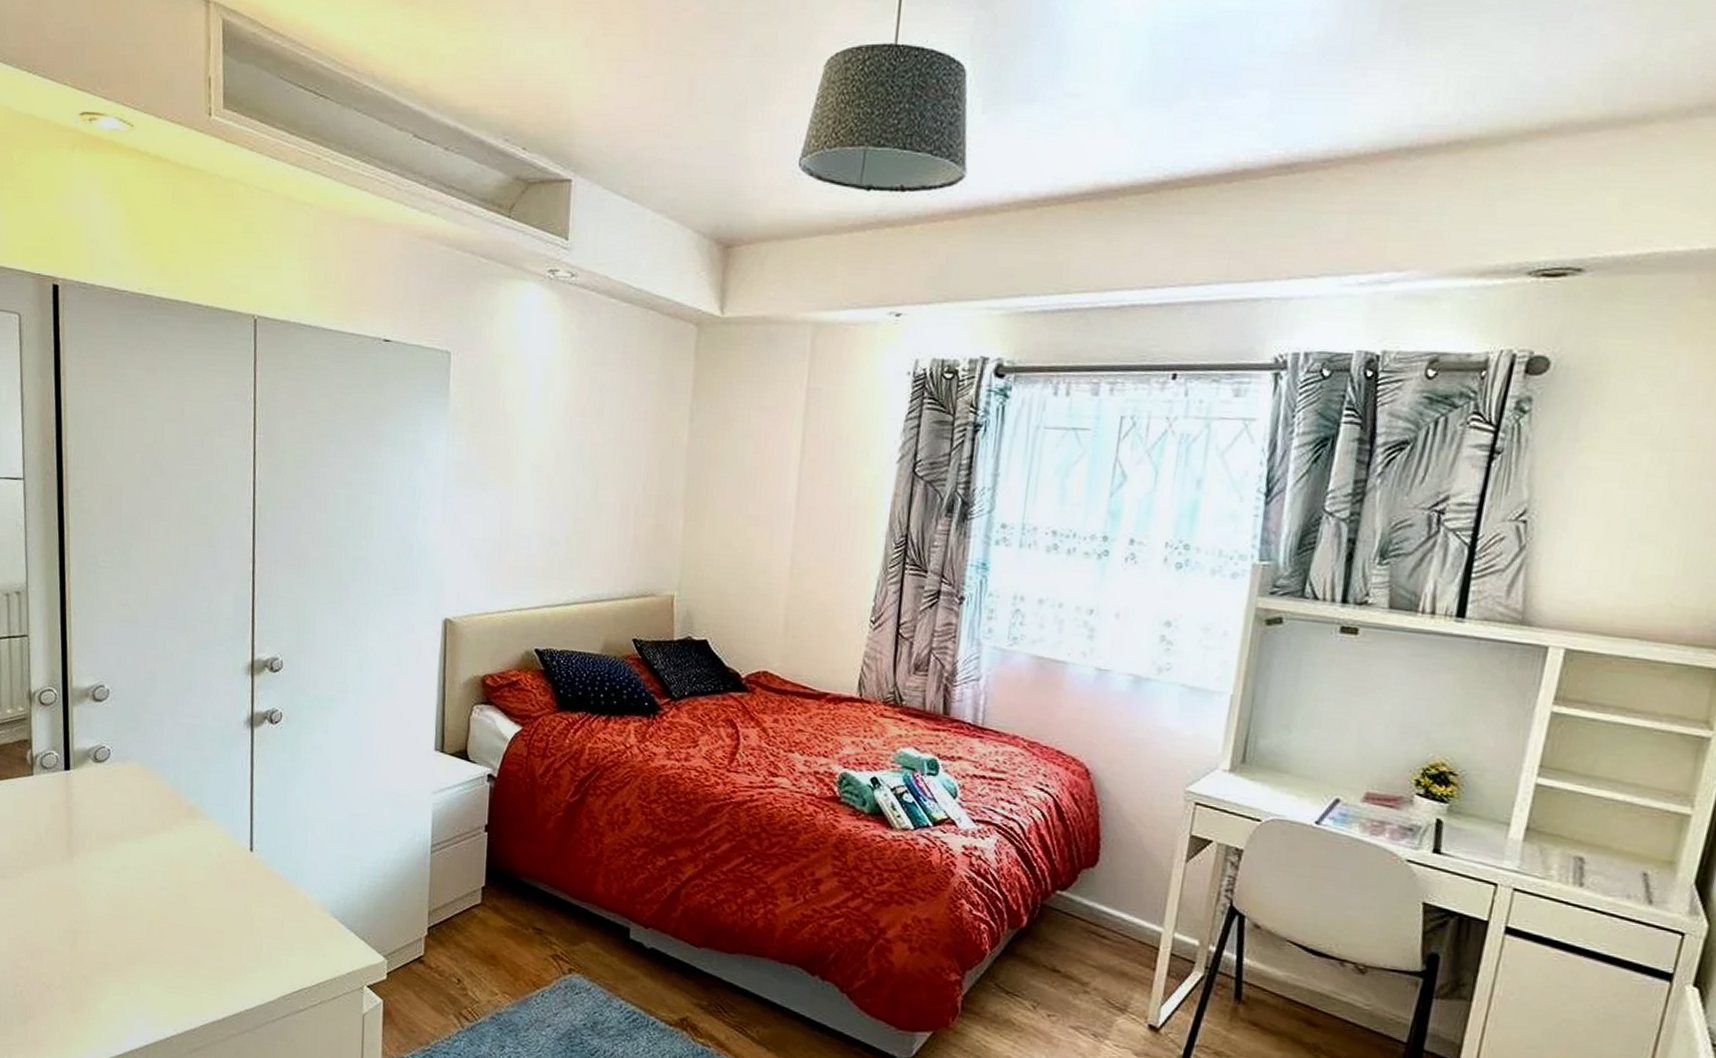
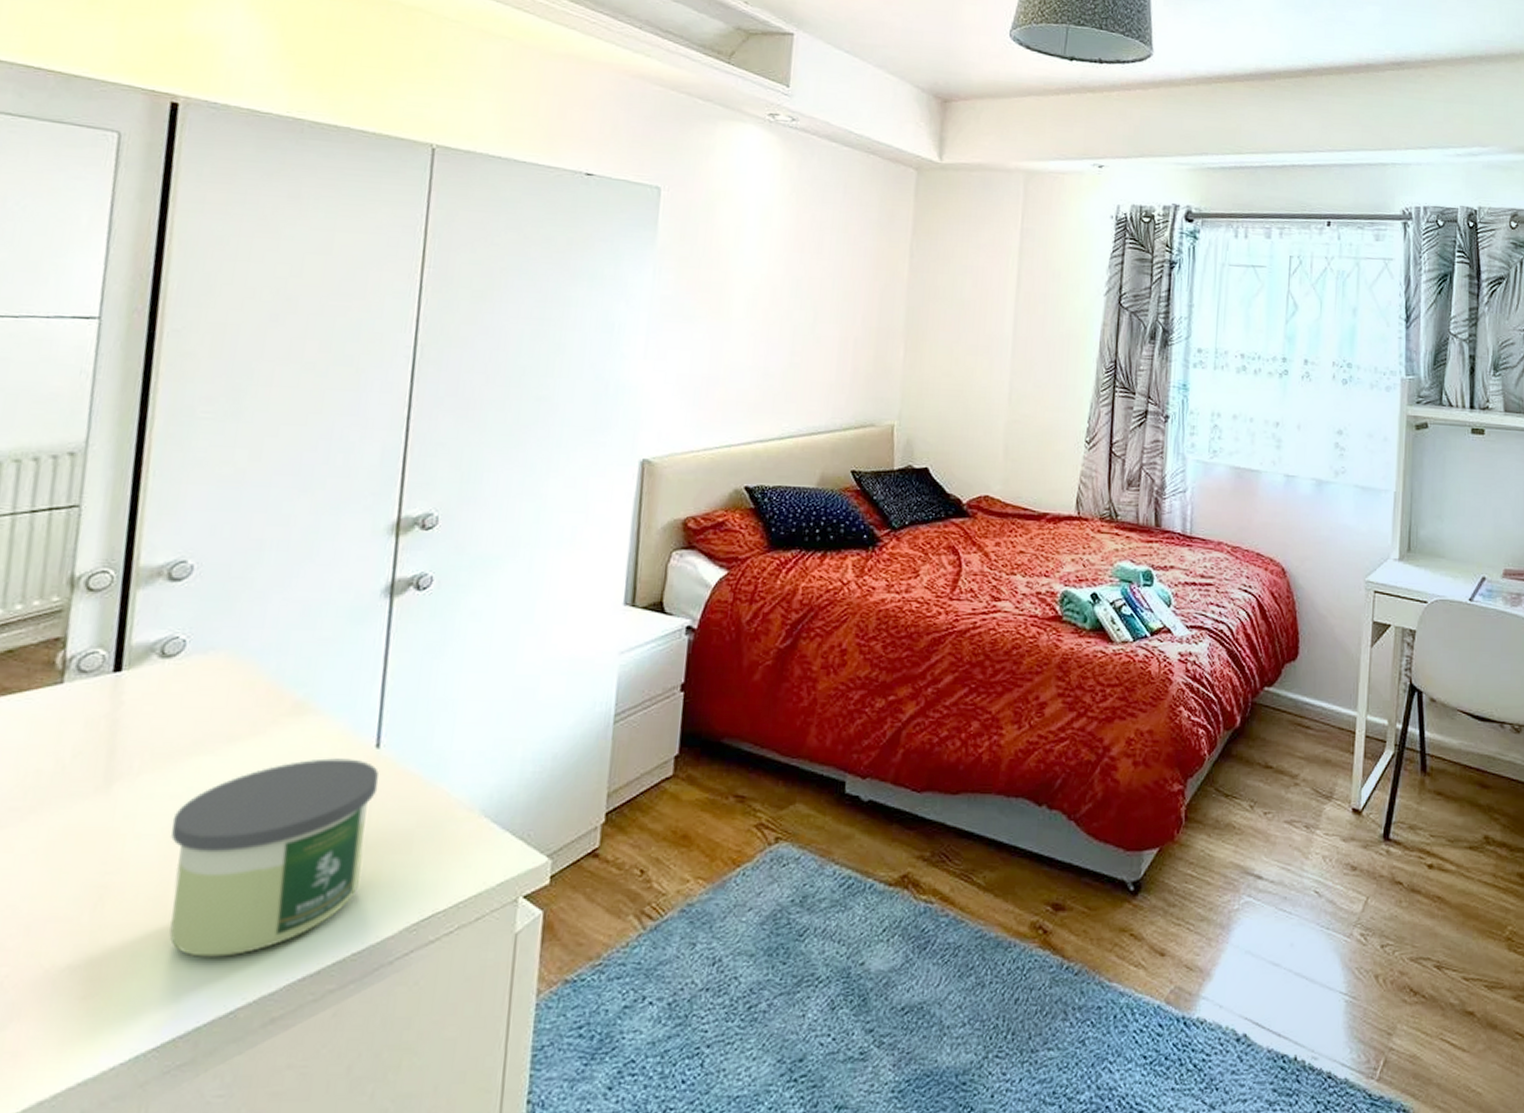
candle: none [115,854,254,997] -> present [169,758,379,957]

